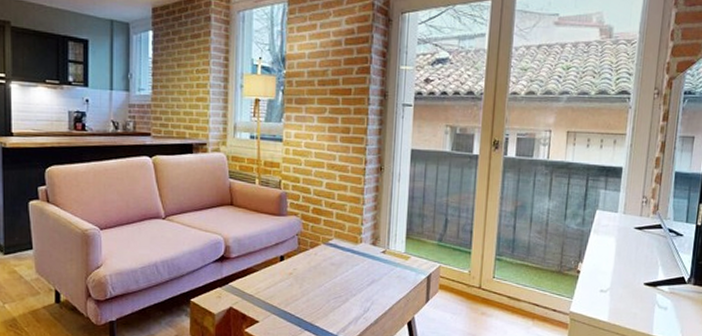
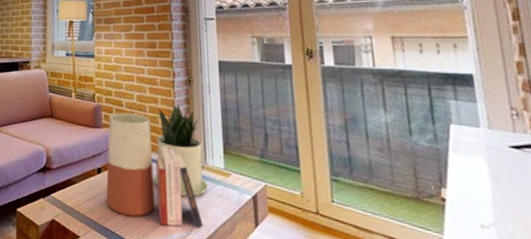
vase: none [288,200,338,300] -> present [106,112,155,217]
planter: none [337,192,388,279] -> present [153,104,208,197]
books: none [338,232,380,307] -> present [156,145,203,229]

